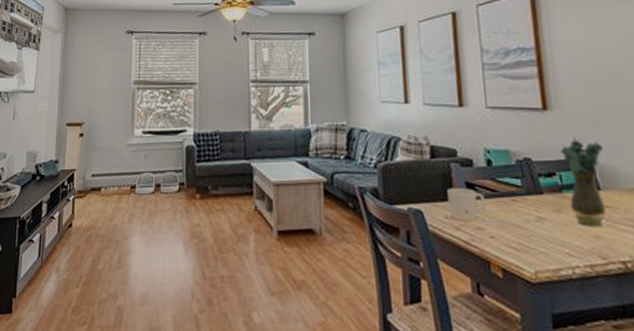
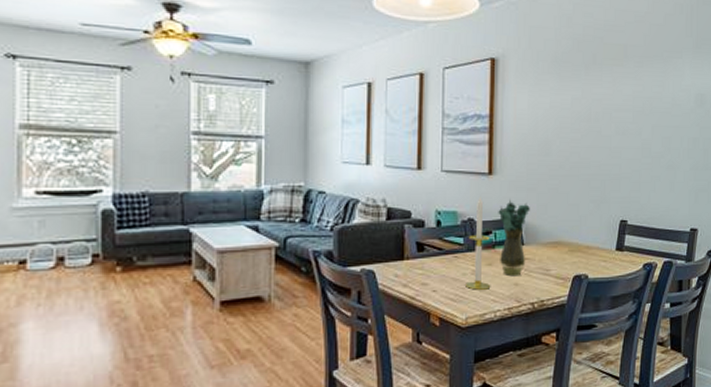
mug: present [447,188,486,222] -> none [399,248,432,279]
candle: none [526,134,563,240] -> present [465,197,491,290]

